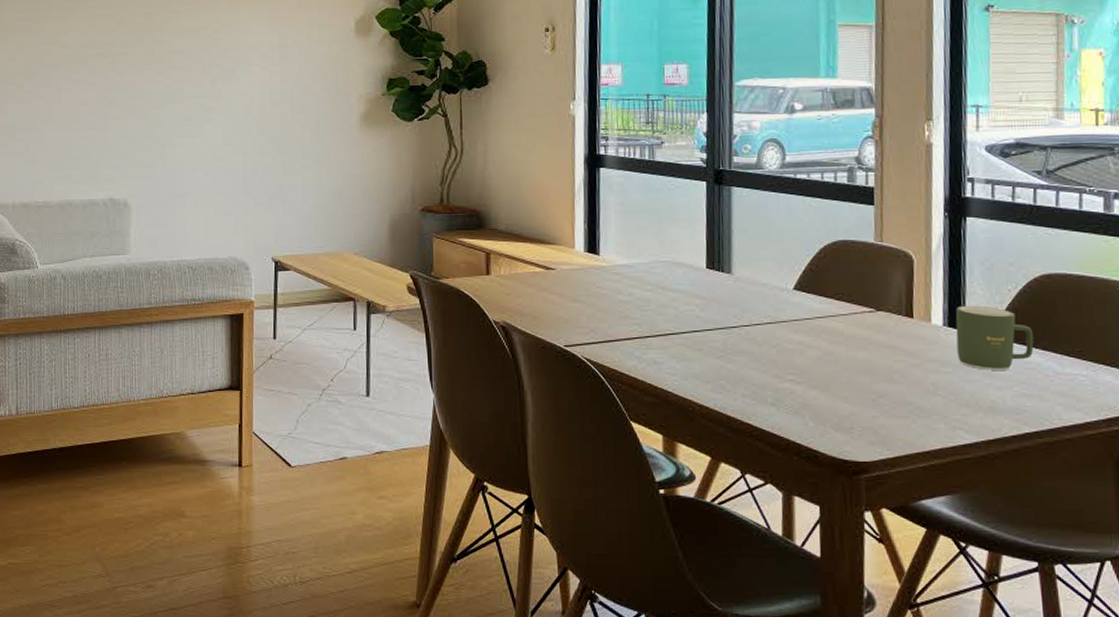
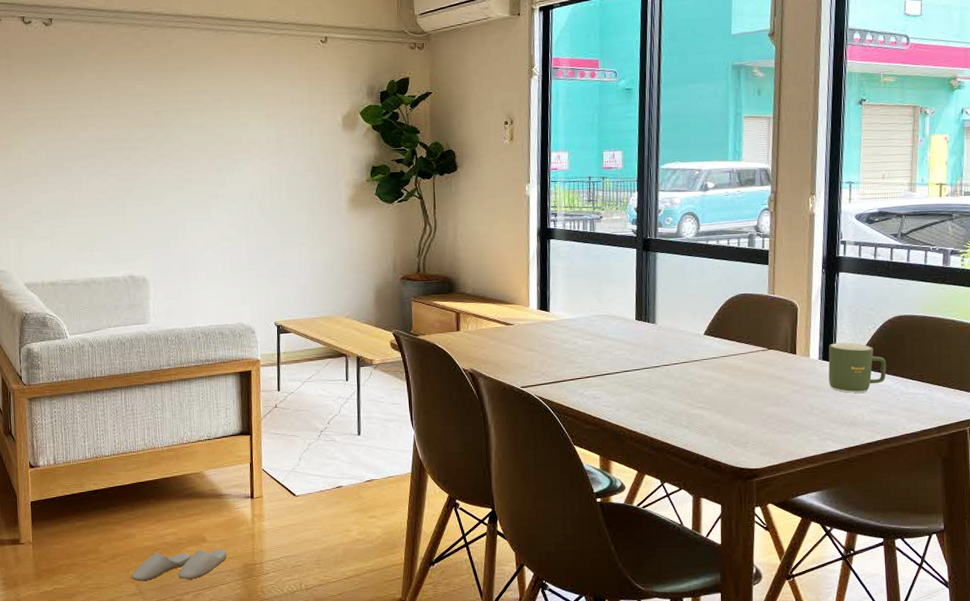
slippers: none [98,526,209,562] -> present [132,549,227,582]

